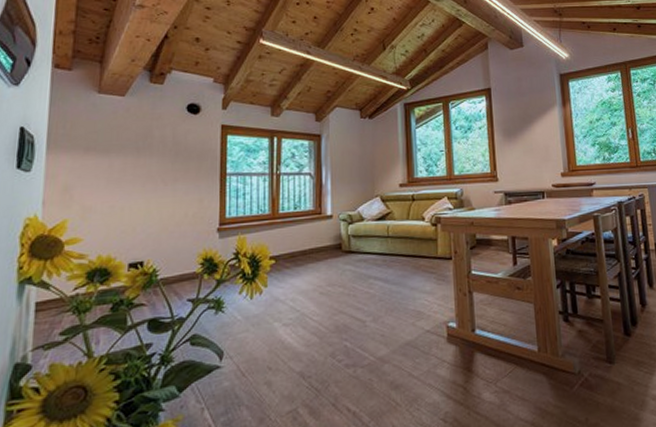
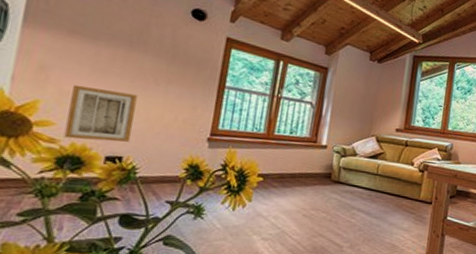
wall art: none [91,197,149,252] -> present [63,84,138,143]

